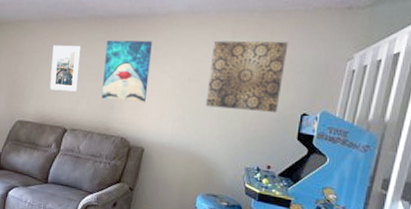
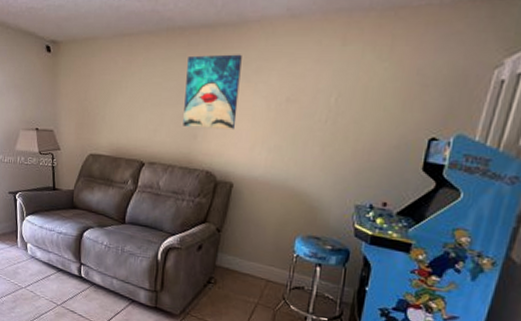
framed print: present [49,45,81,92] -> none [123,64,158,119]
wall art: present [205,40,289,113] -> none [307,47,416,139]

